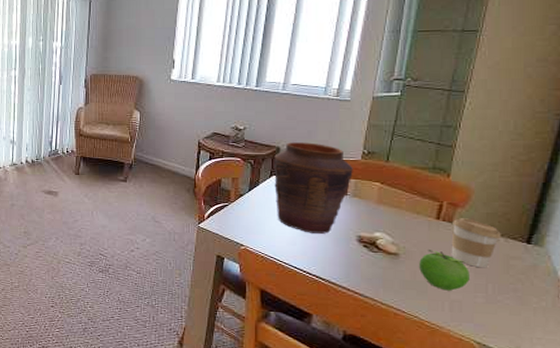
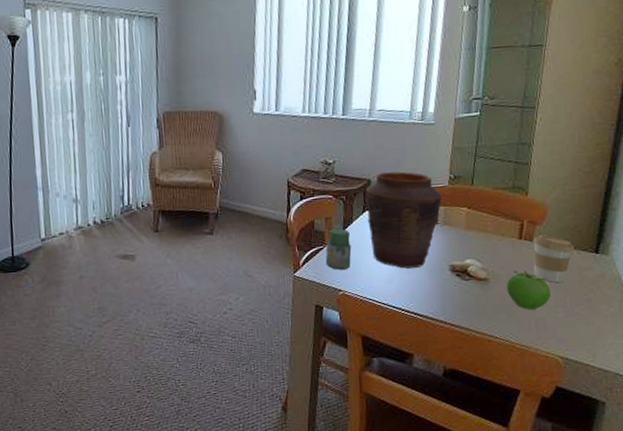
jar: none [229,188,256,228] -> present [325,228,352,271]

